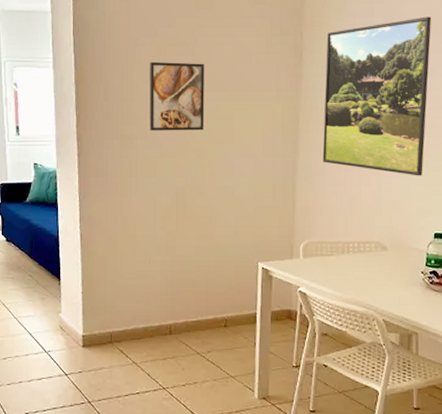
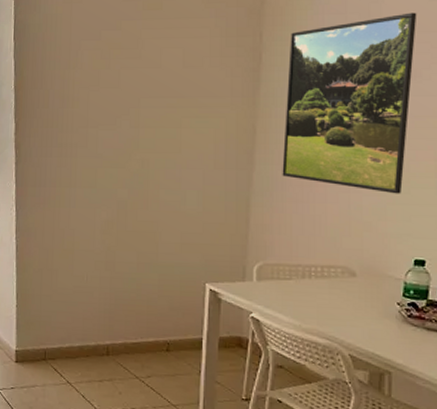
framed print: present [149,61,205,131] -> none [90,66,151,140]

